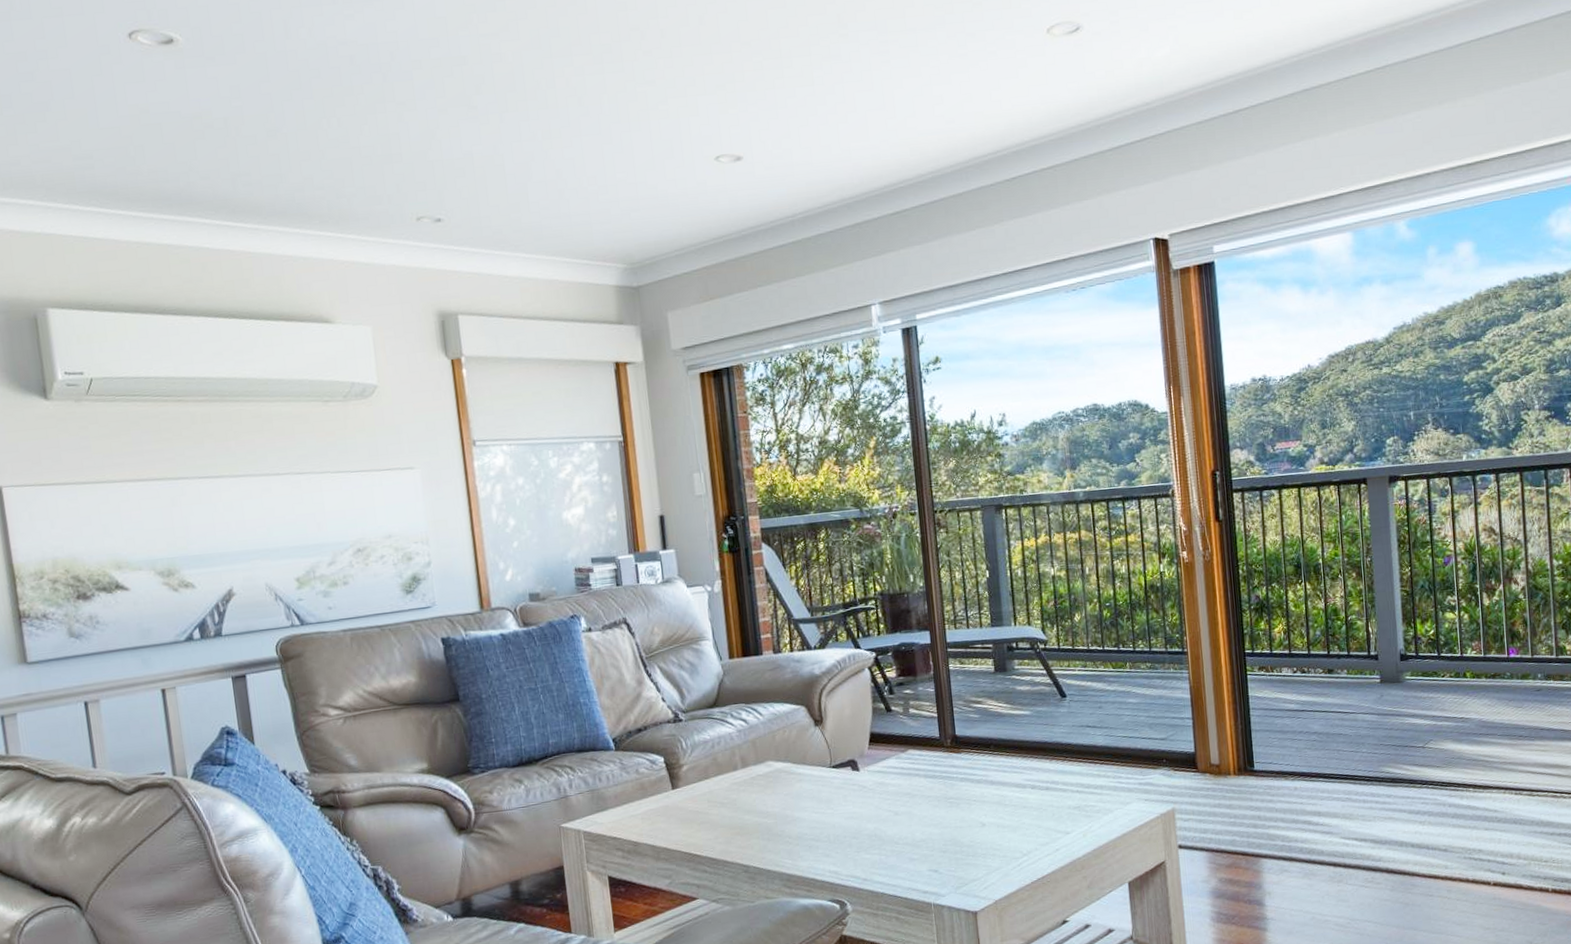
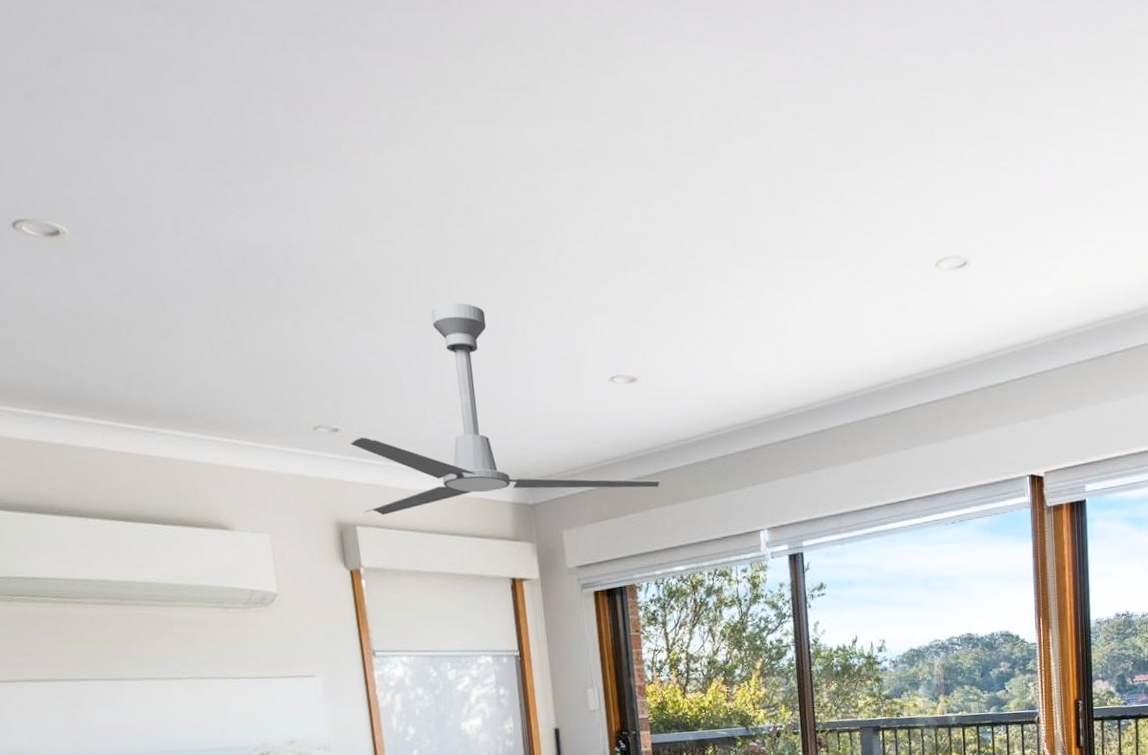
ceiling fan: none [452,90,770,303] -> present [350,303,663,515]

